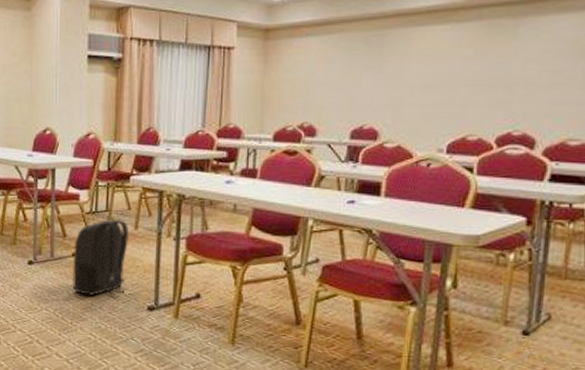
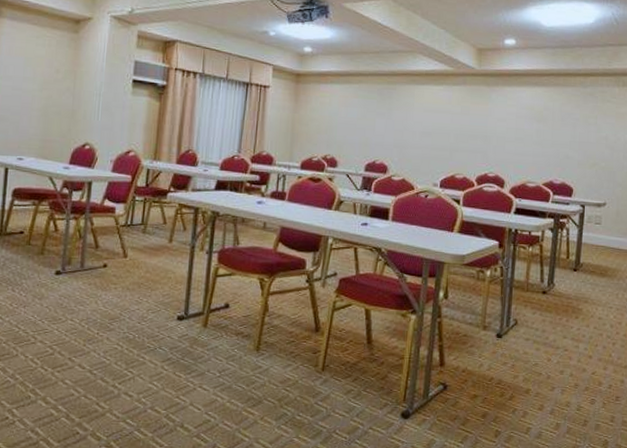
backpack: present [73,217,129,298] -> none [102,230,163,308]

